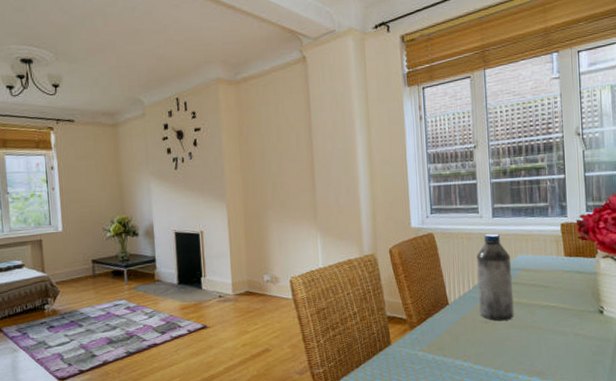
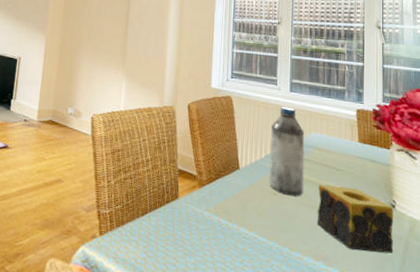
candle: none [528,301,603,360] -> present [317,184,393,254]

